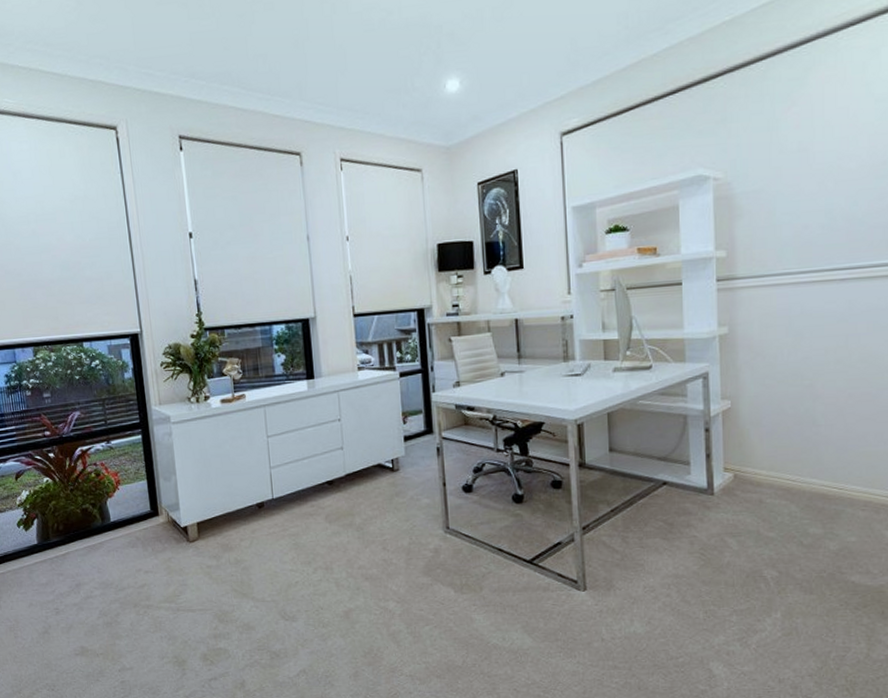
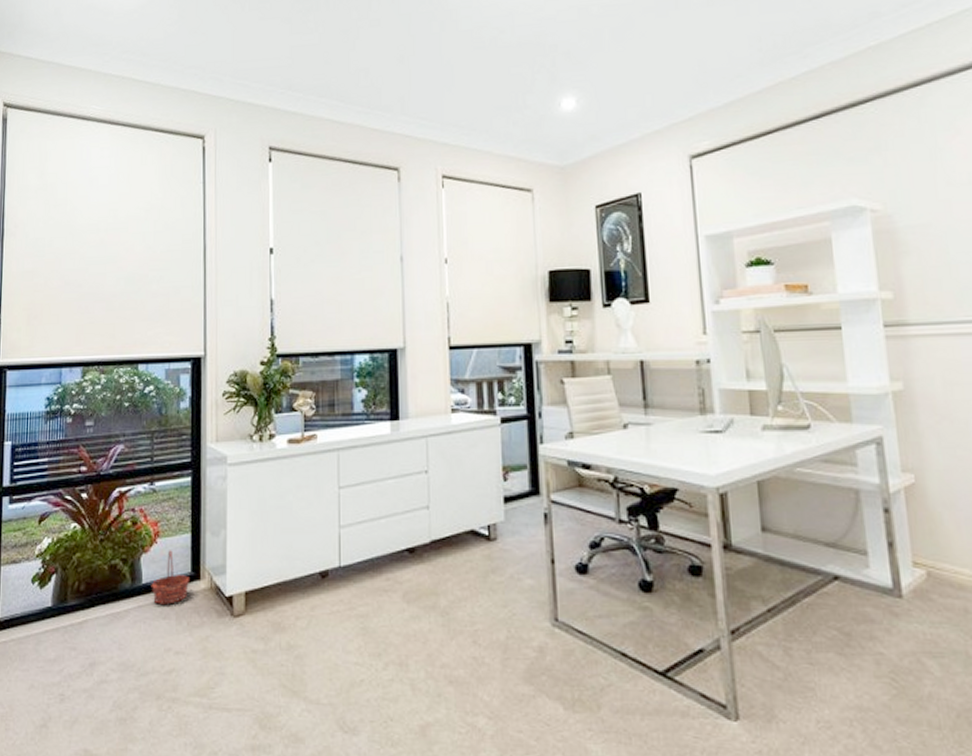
basket: none [118,494,150,537] -> present [151,550,189,605]

